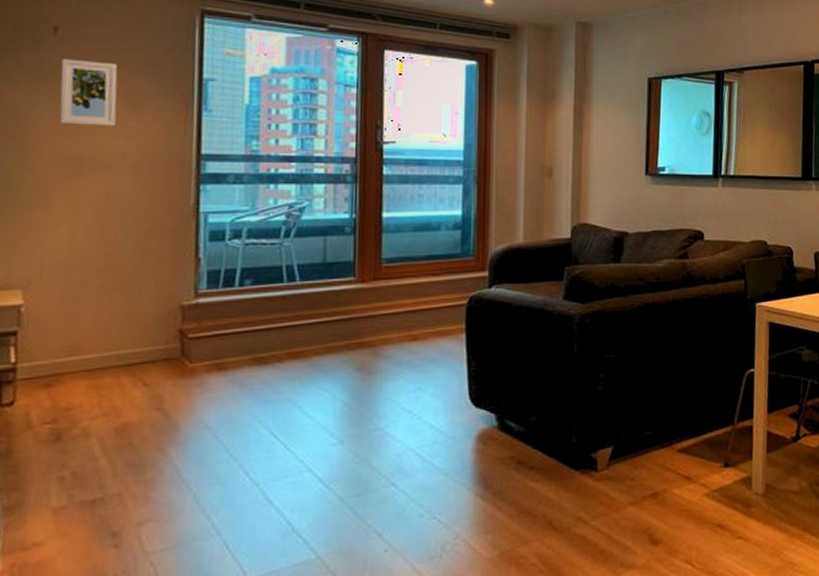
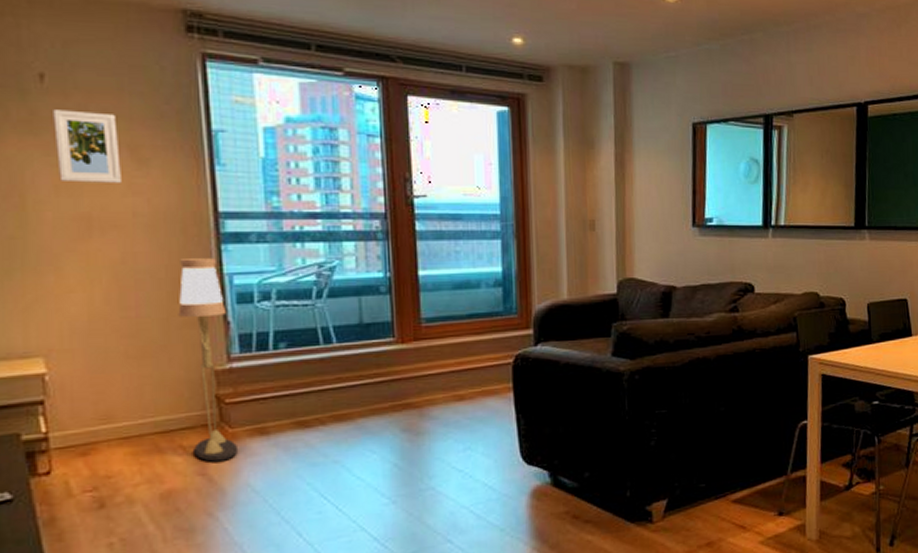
floor lamp: none [152,197,199,397] -> present [178,258,237,462]

